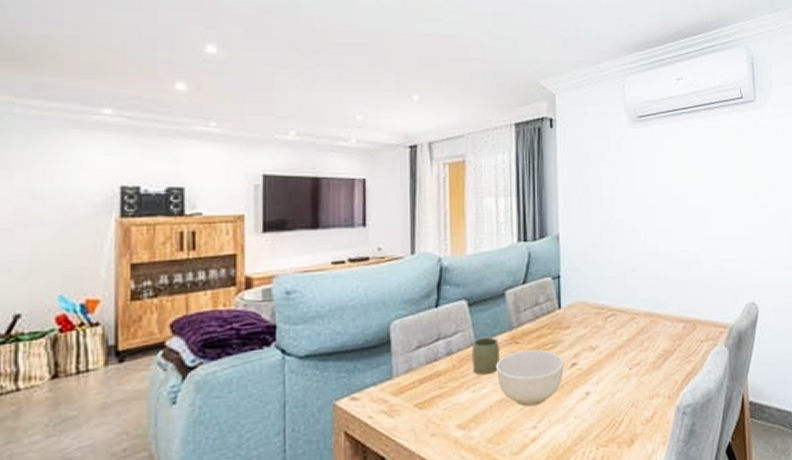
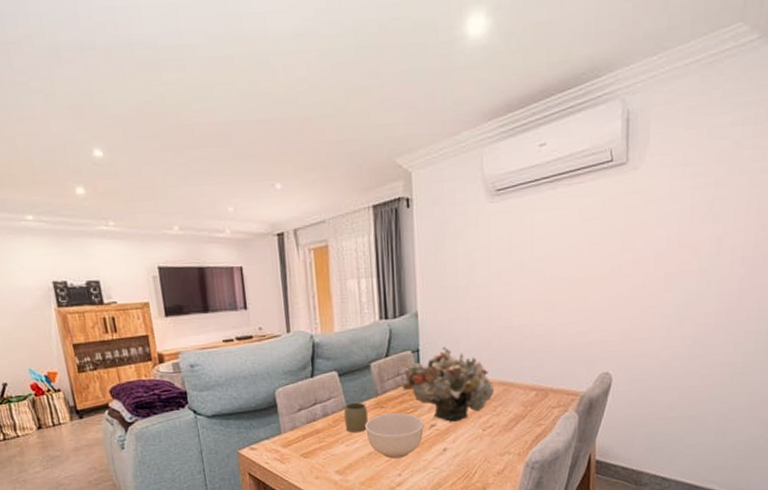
flower arrangement: none [540,272,641,361] -> present [402,346,495,423]

